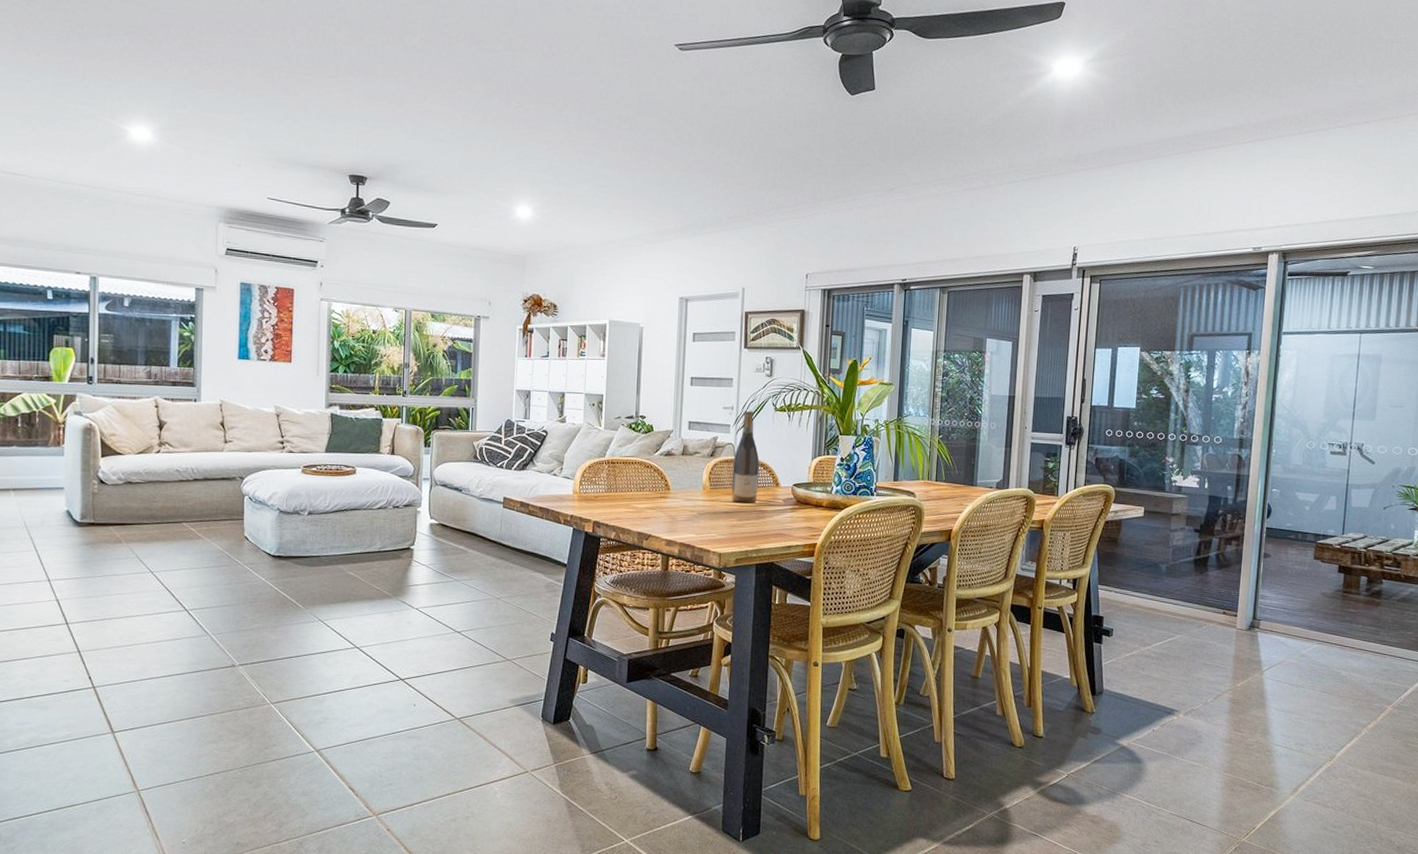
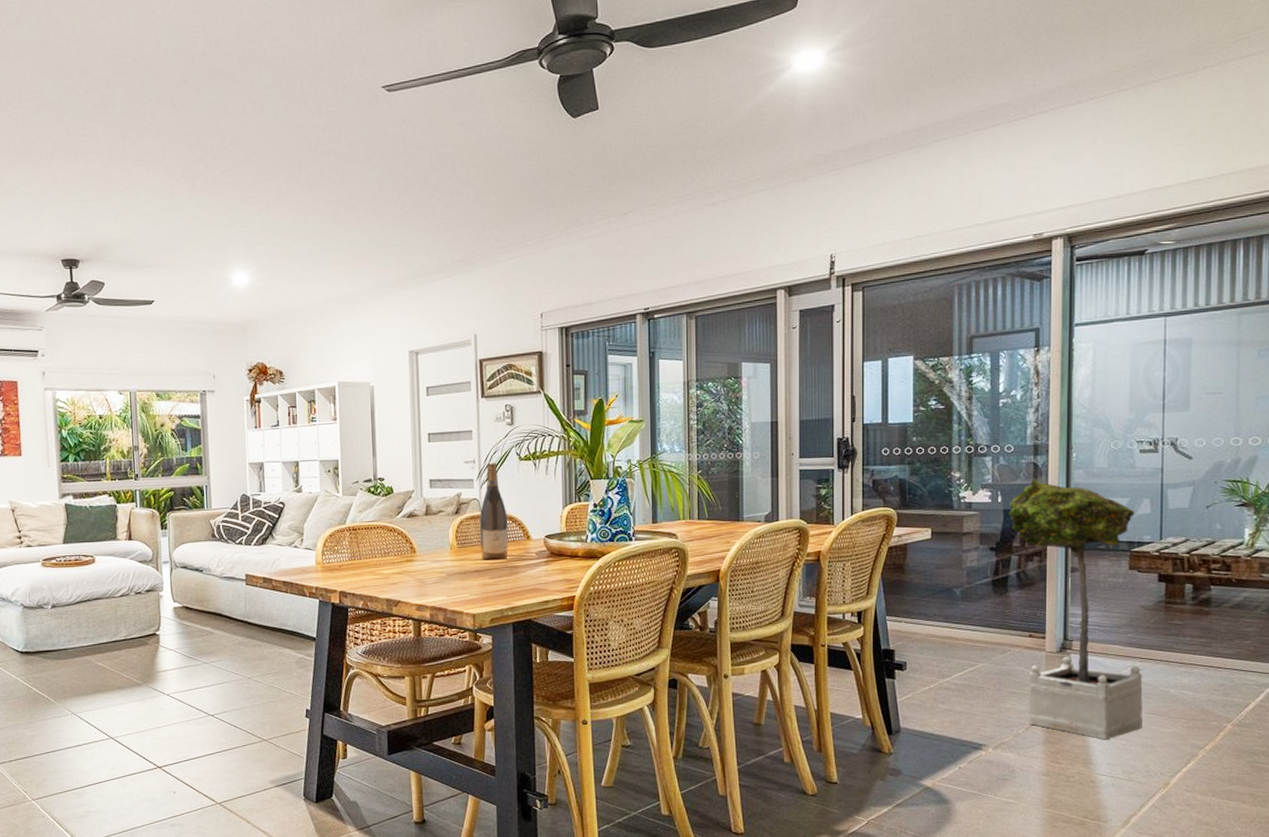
potted tree: none [1213,470,1323,713] -> present [1008,479,1143,740]

